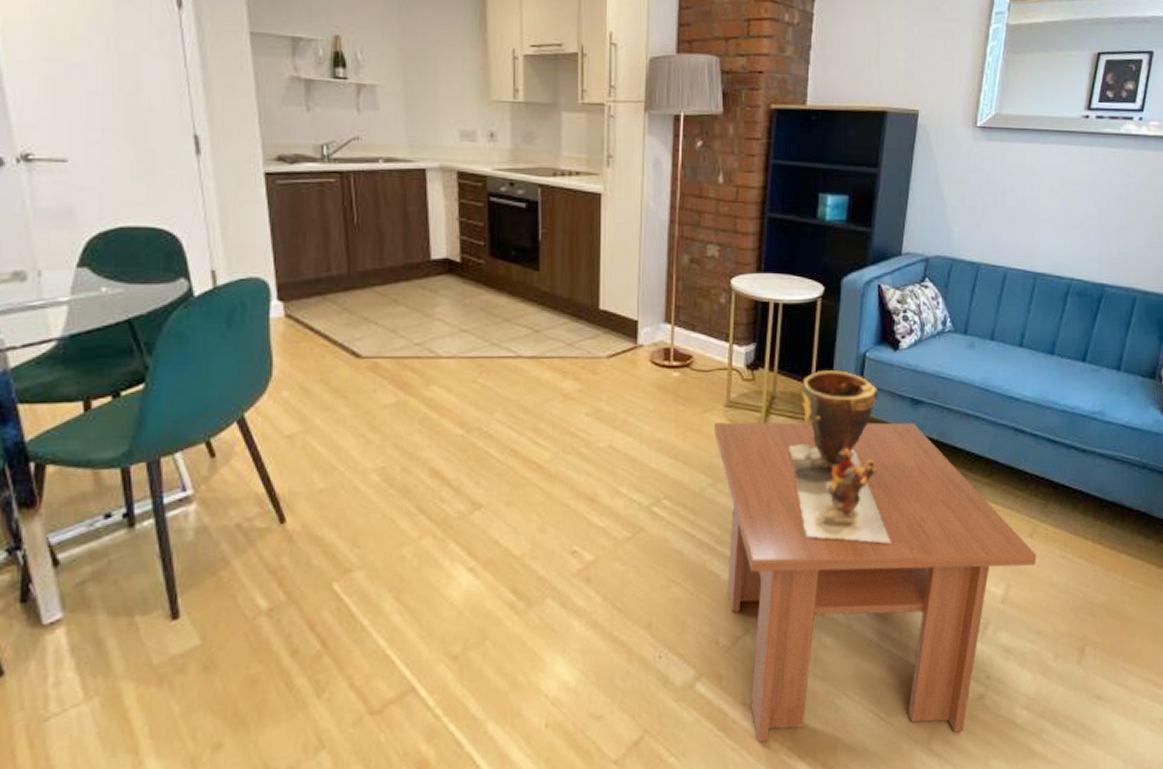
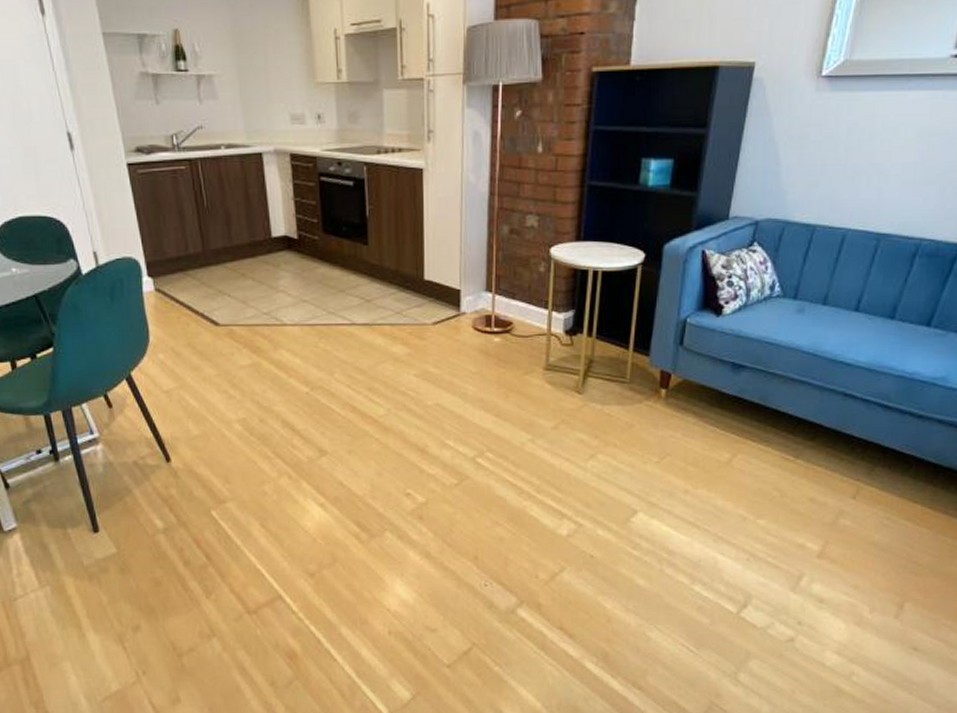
coffee table: present [713,422,1037,743] -> none [533,384,859,668]
clay pot: present [789,369,891,543] -> none [606,334,706,498]

